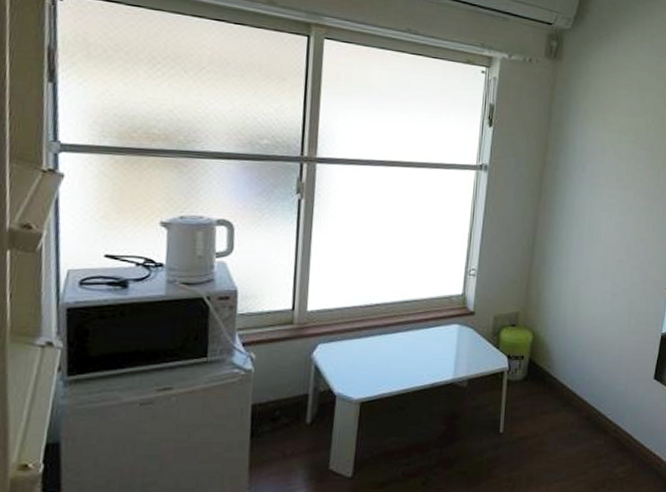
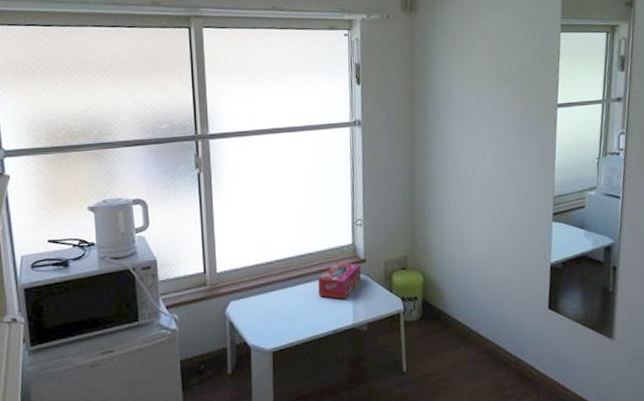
tissue box: none [419,312,469,352] -> present [318,262,361,300]

